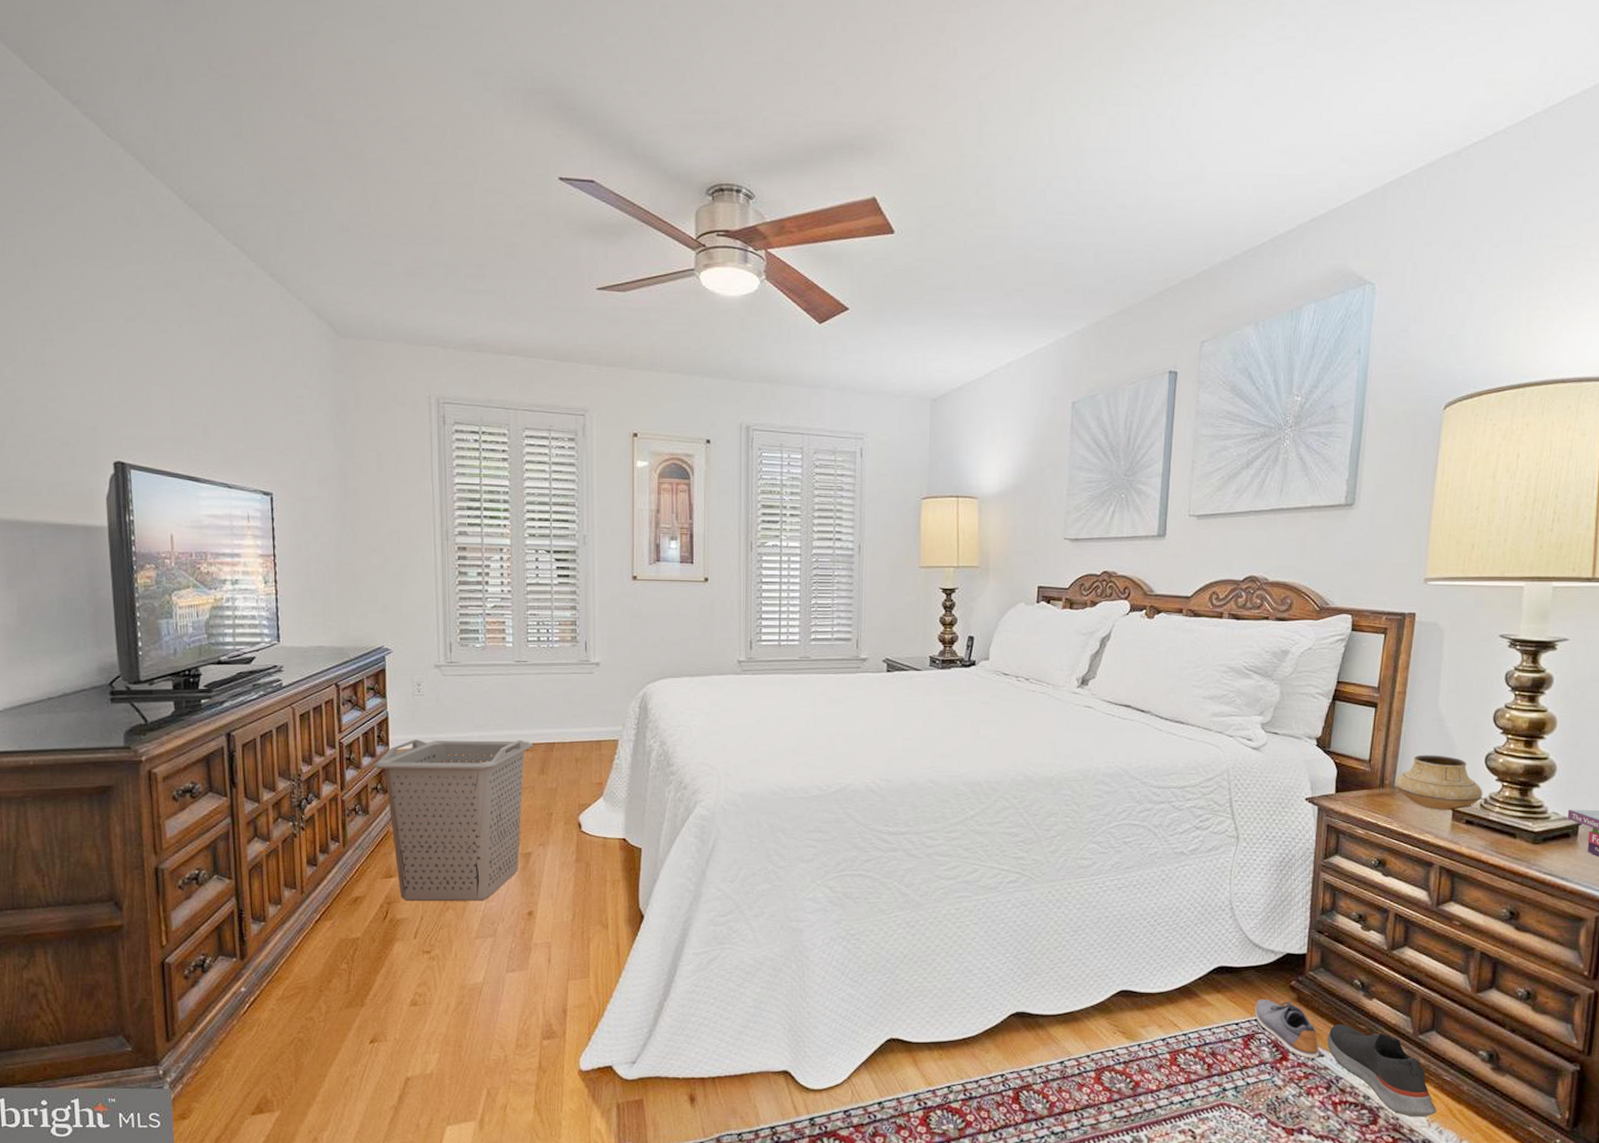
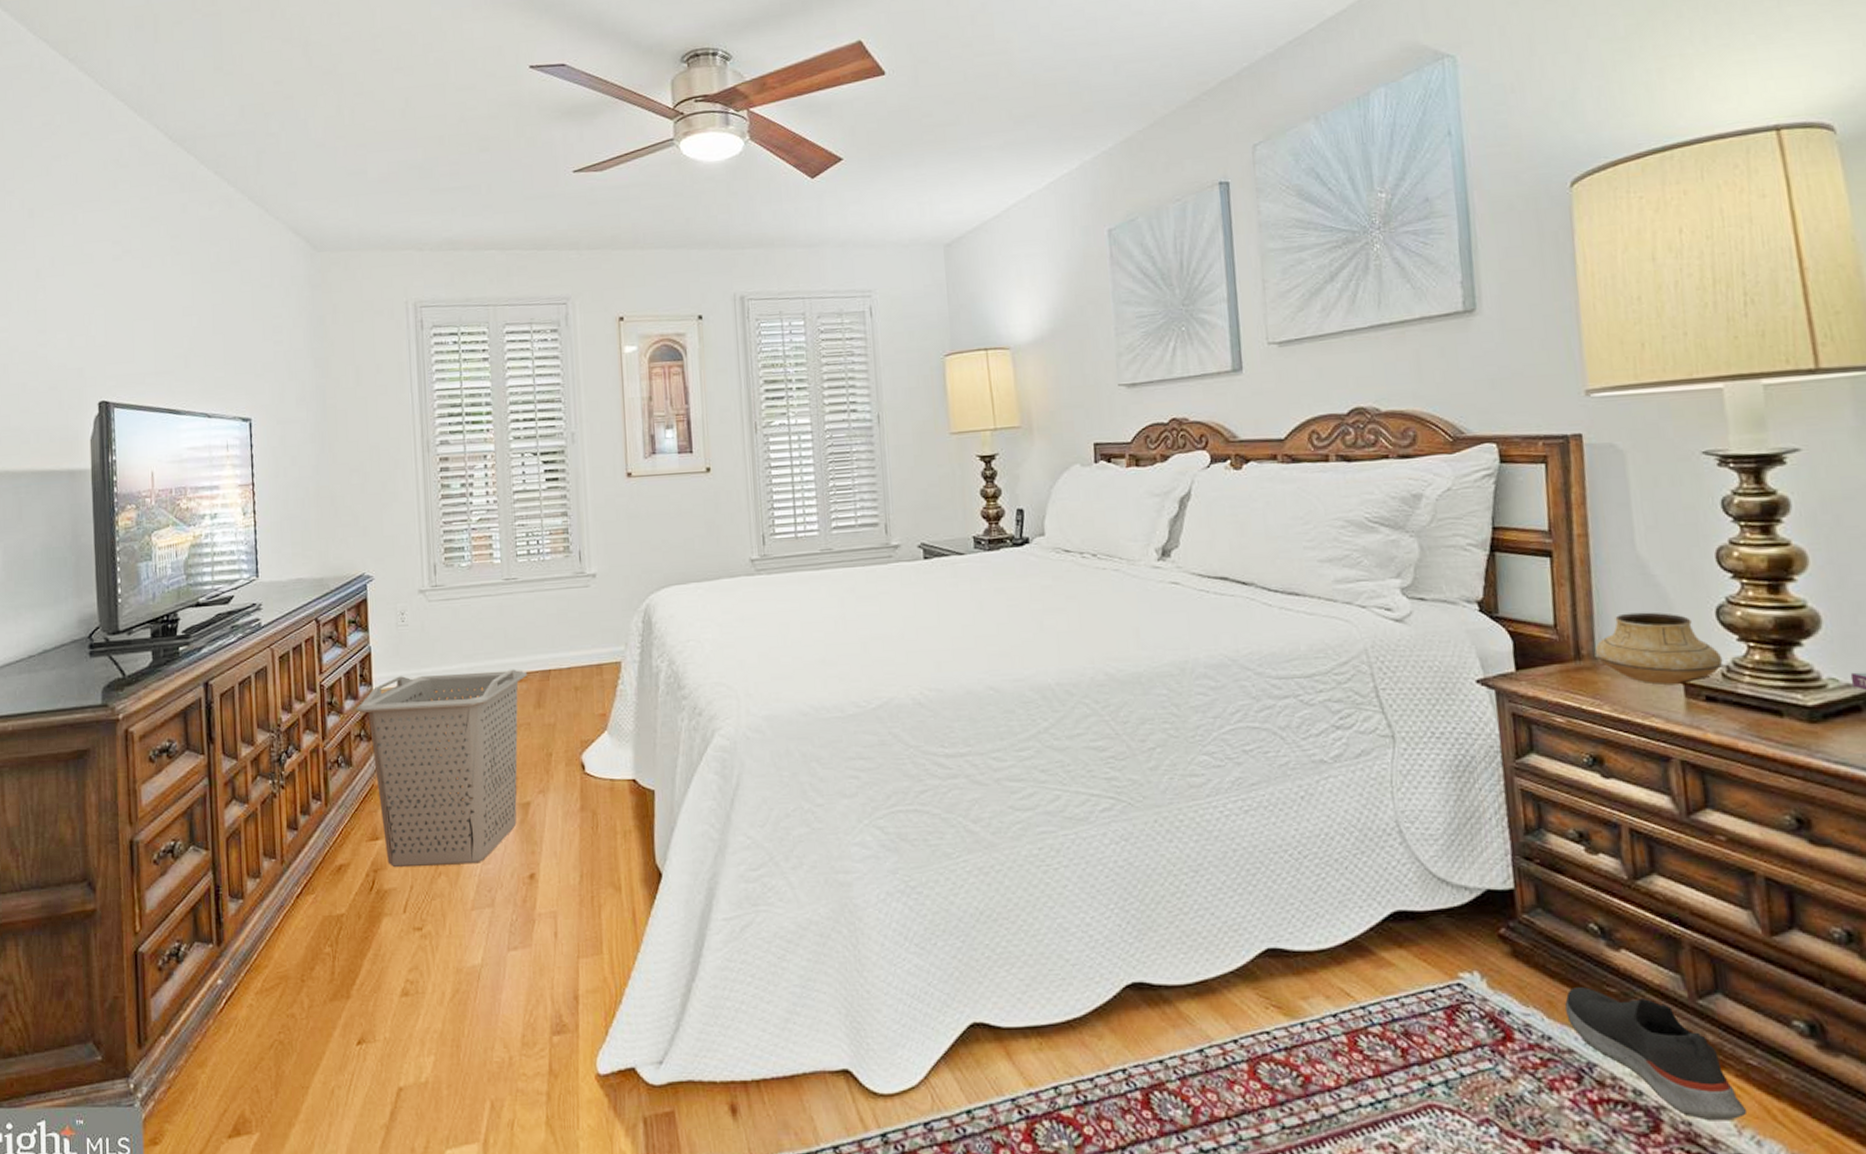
shoe: present [1255,999,1326,1059] -> none [1454,955,1567,1038]

